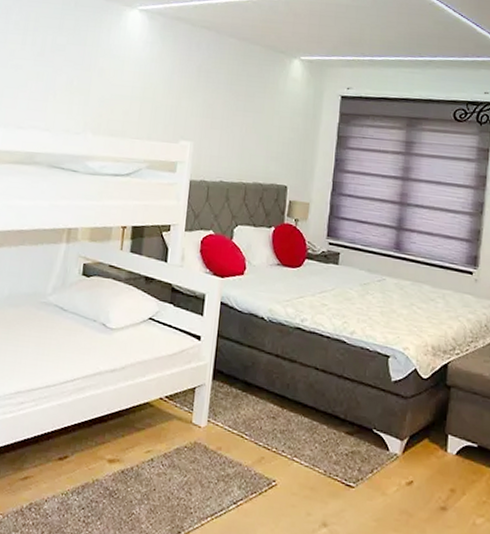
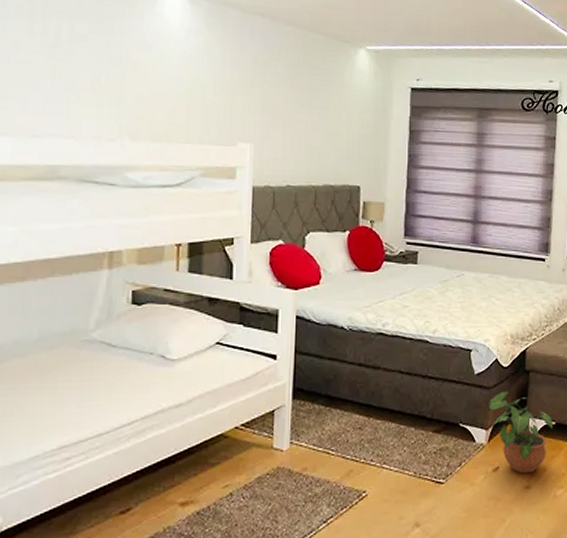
potted plant: none [405,403,476,495] -> present [489,391,554,474]

